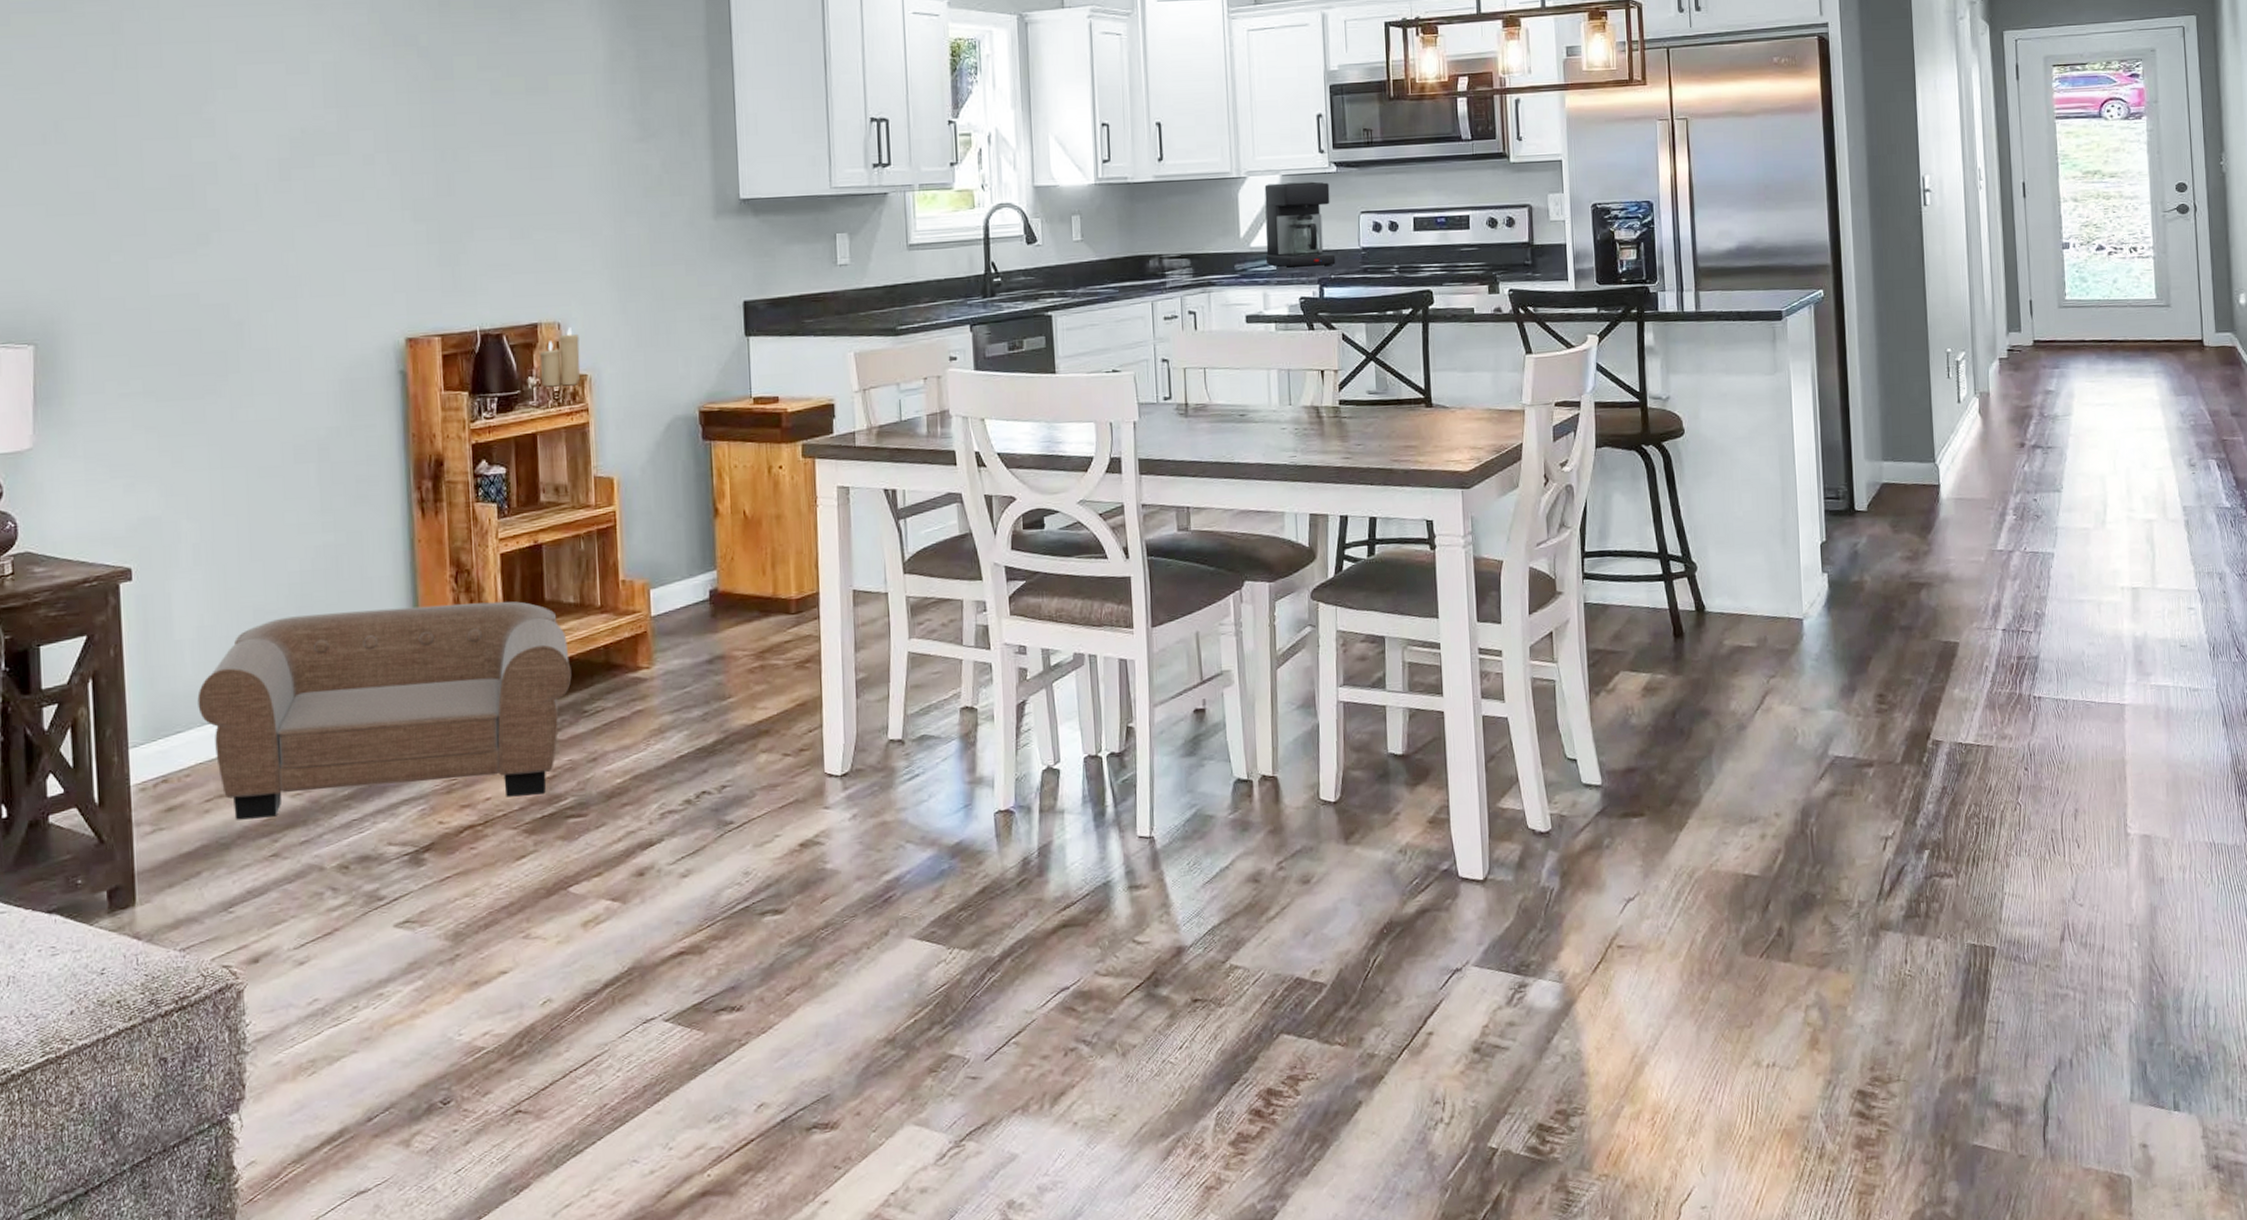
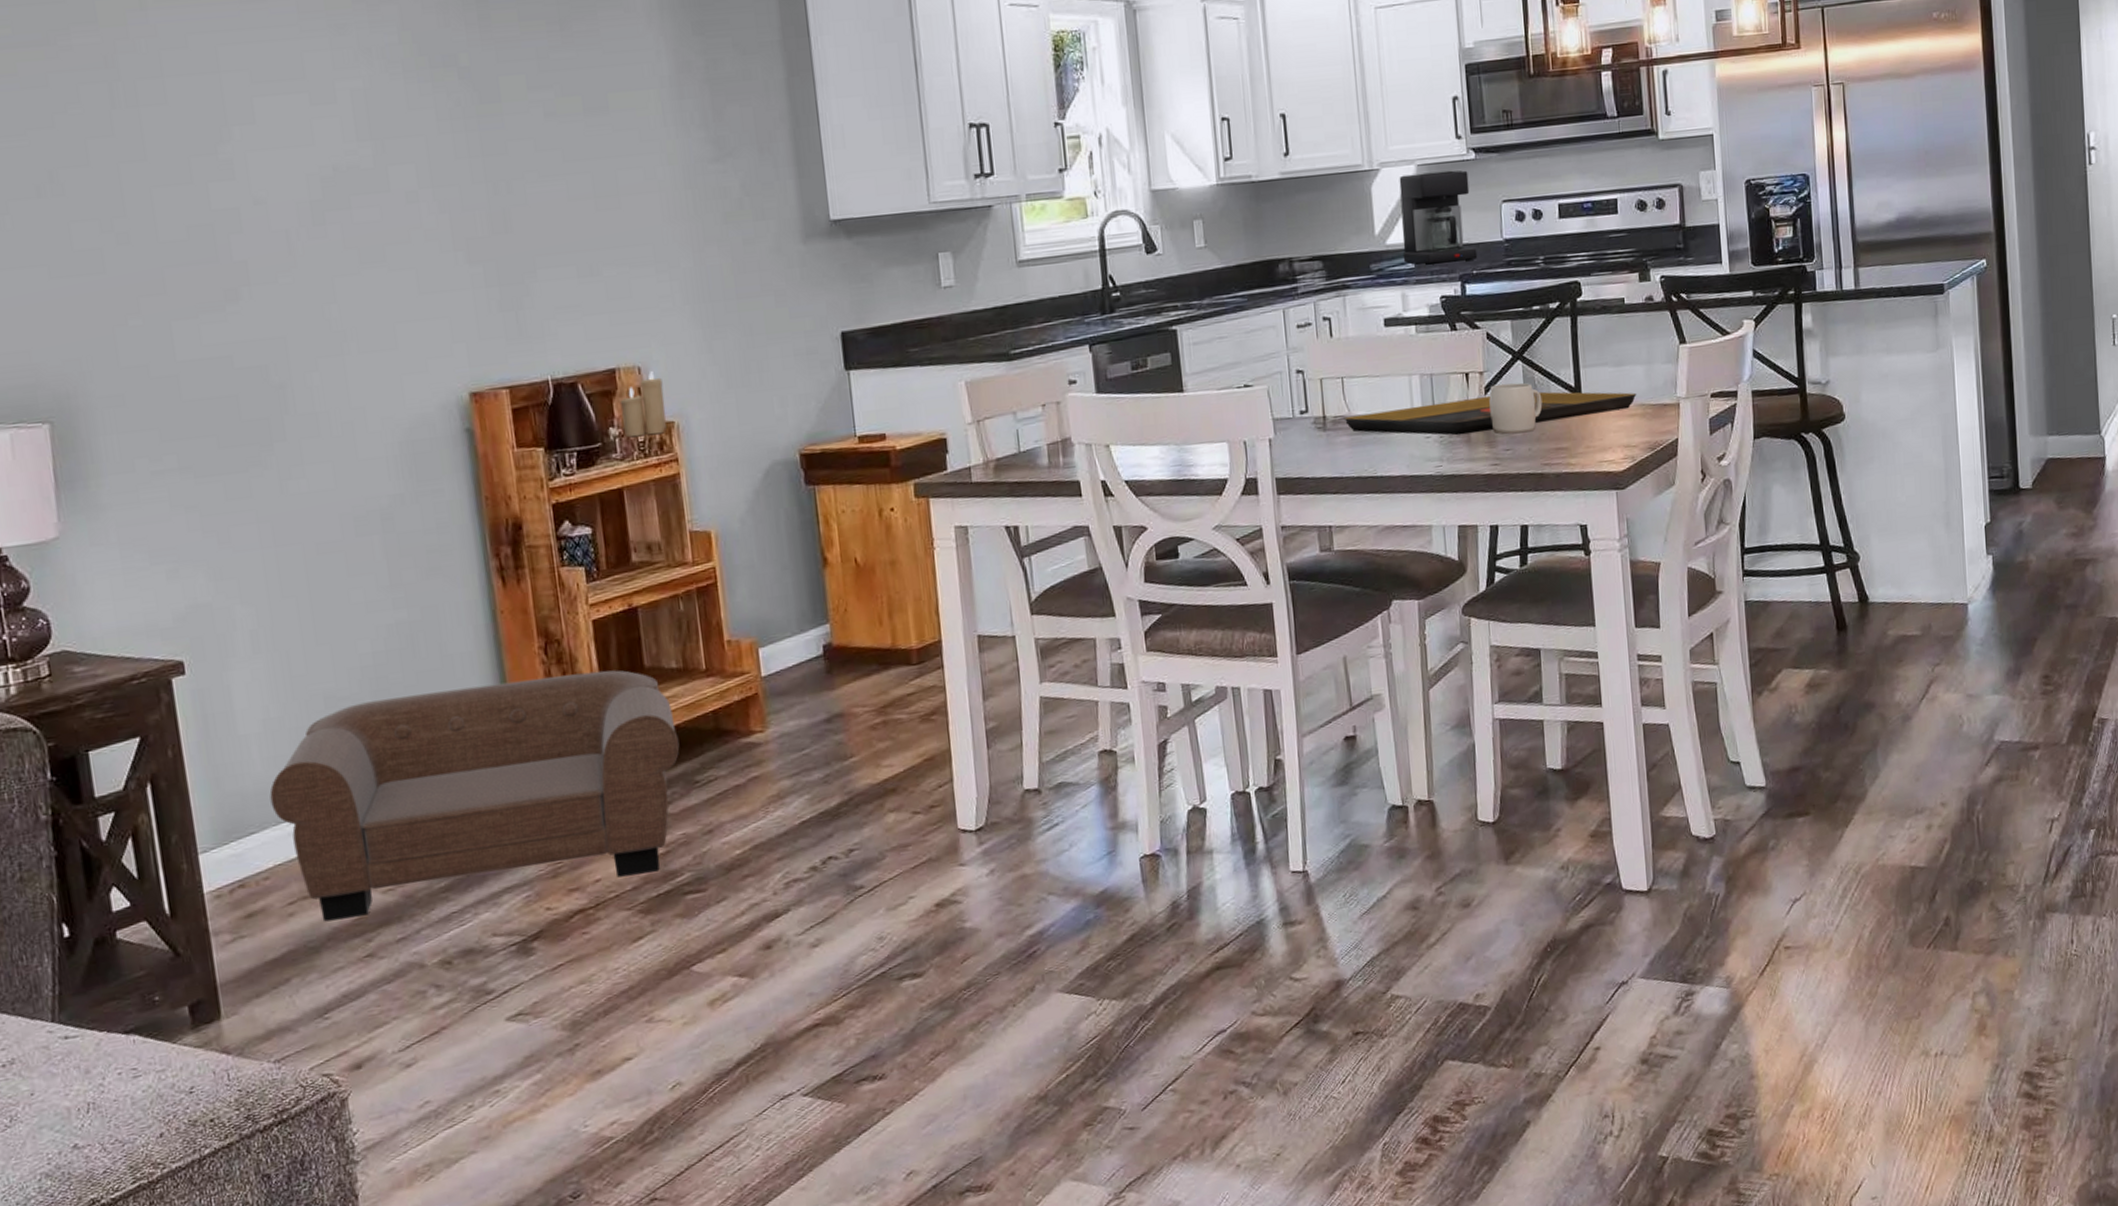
decorative tray: none [1204,391,1484,429] -> present [1344,391,1637,436]
mug: none [1343,382,1394,431] -> present [1489,382,1543,435]

